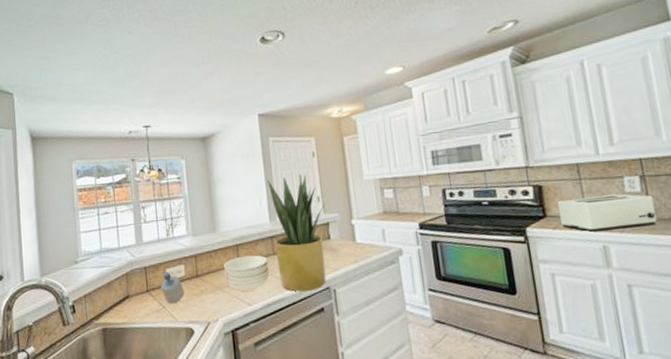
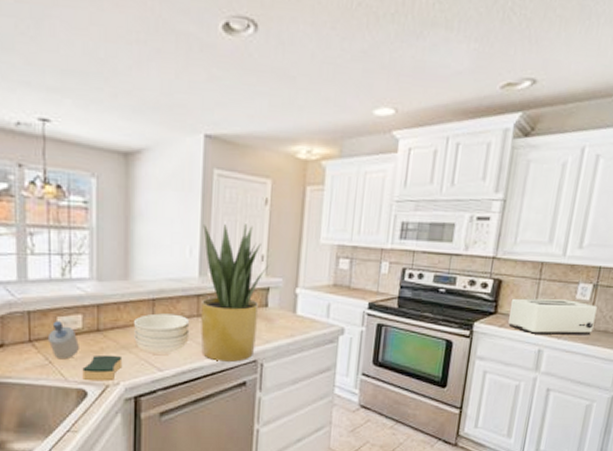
sponge: none [188,295,219,320] -> present [82,354,123,381]

